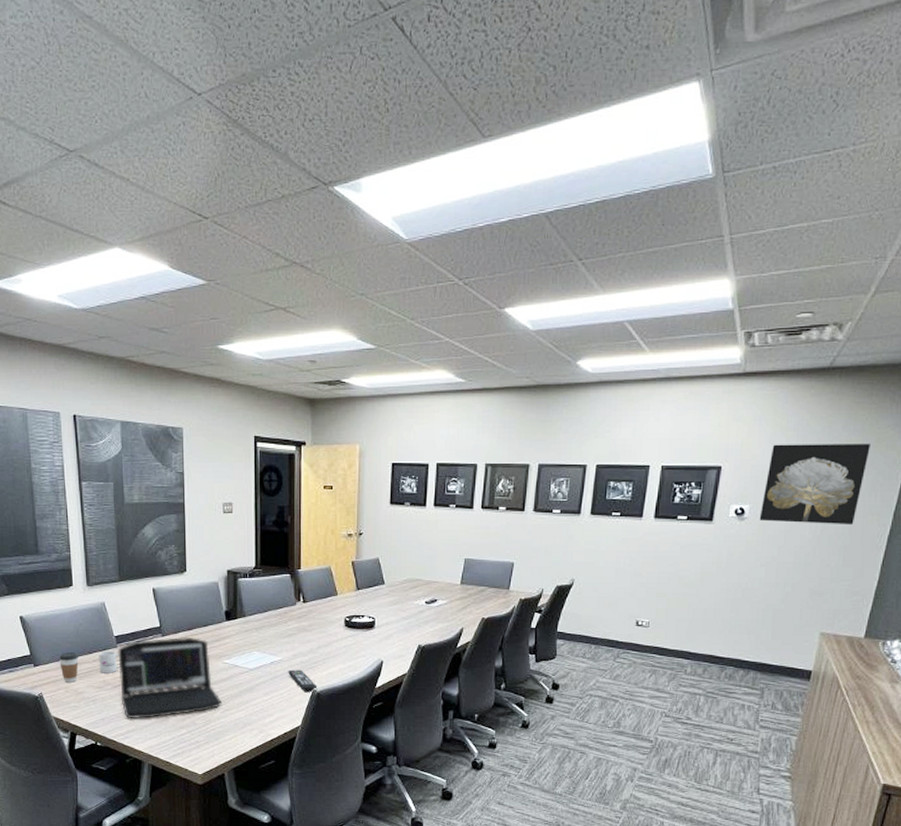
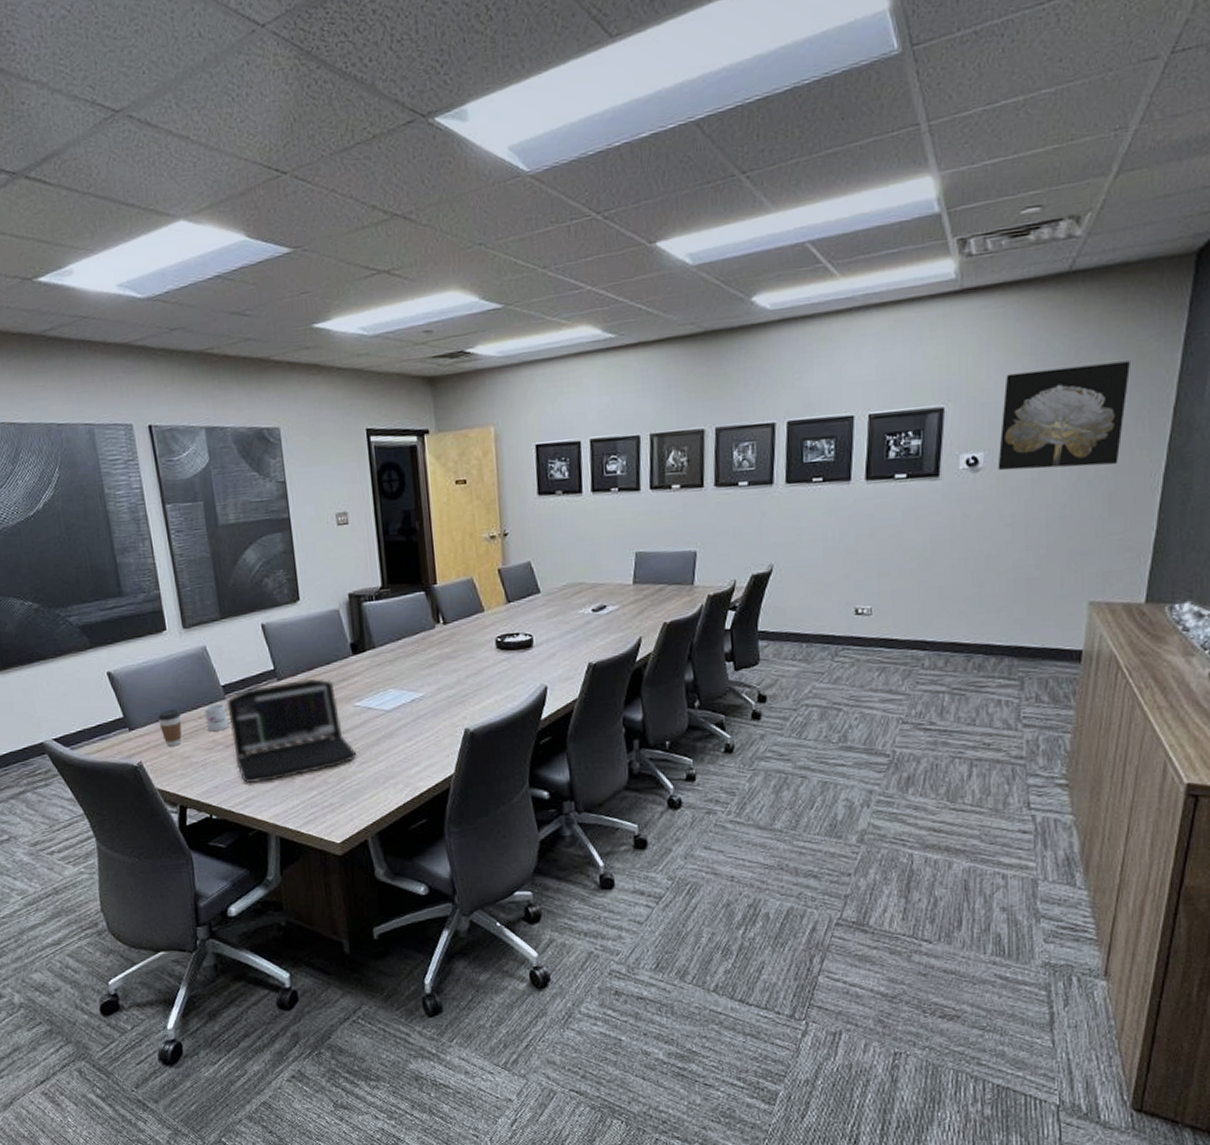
remote control: present [288,669,318,693] -> none [433,706,471,733]

